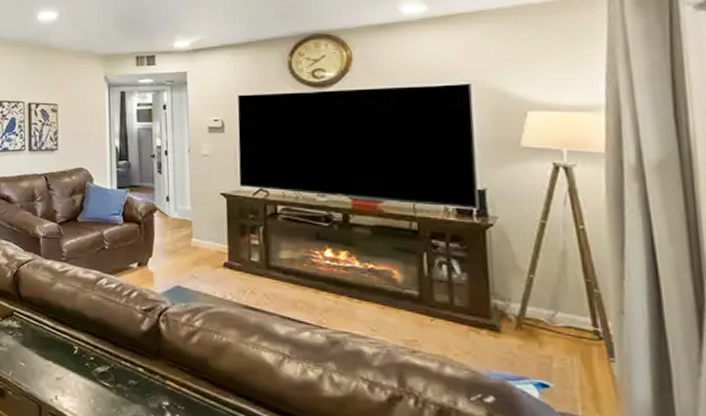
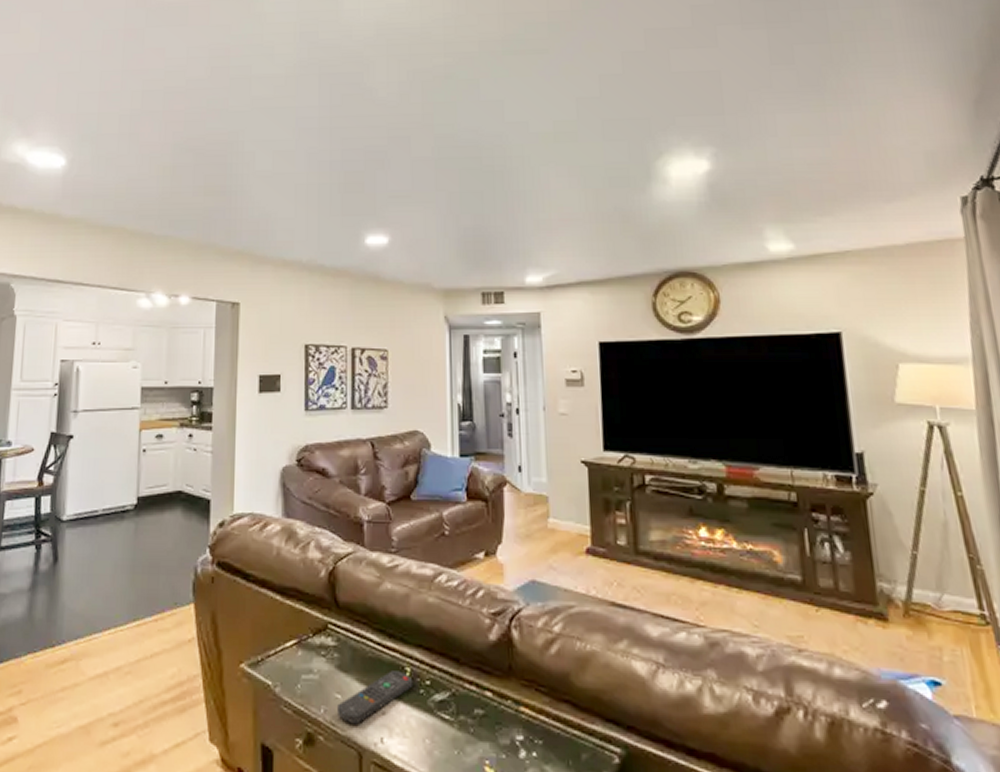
remote control: none [22,348,80,385] -> present [338,671,413,724]

